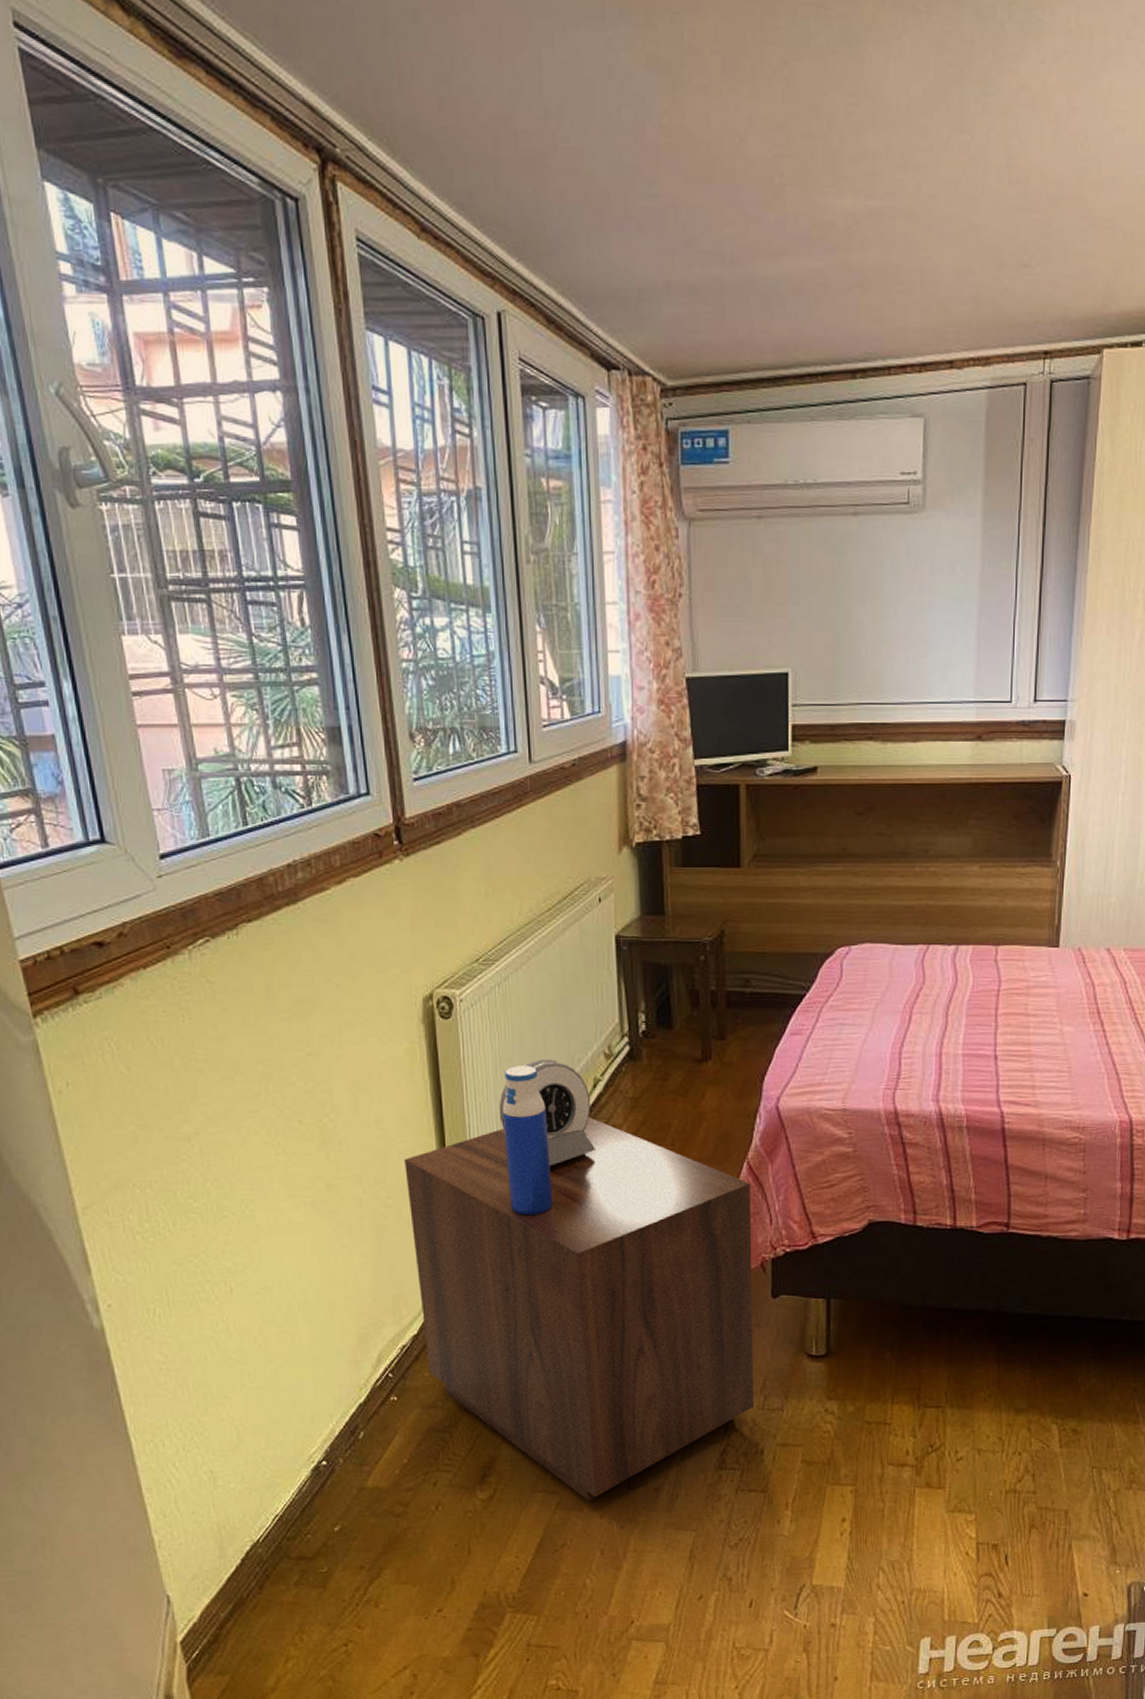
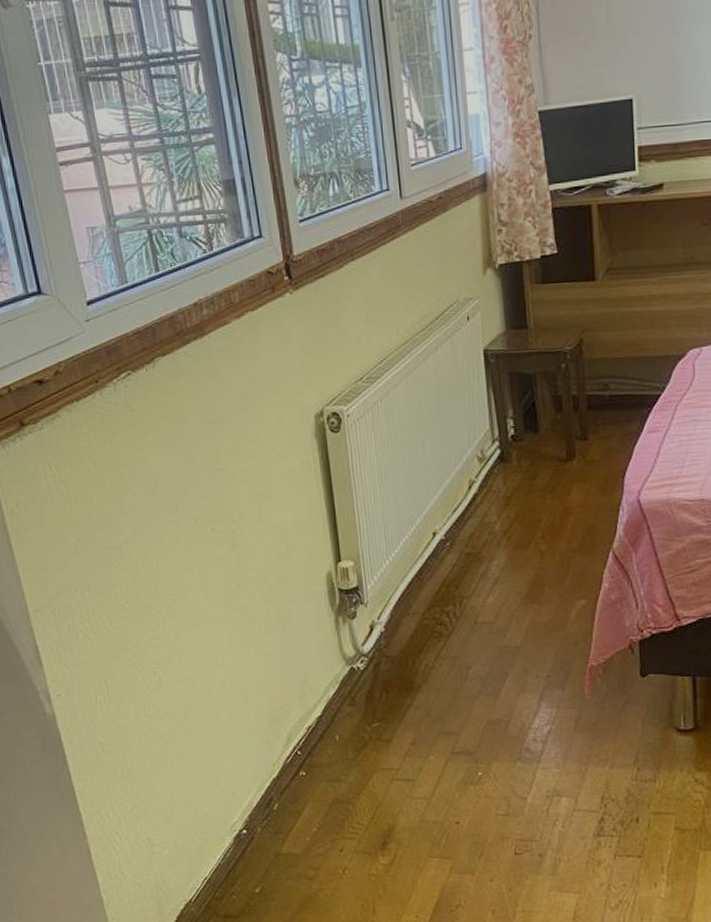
nightstand: present [404,1117,753,1501] -> none [304,516,627,865]
alarm clock: present [499,1059,595,1166] -> none [385,464,473,561]
water bottle: present [502,1065,553,1216] -> none [388,471,437,607]

